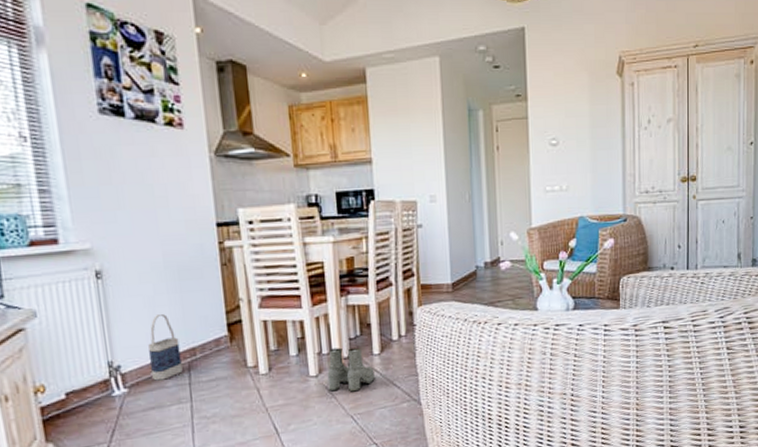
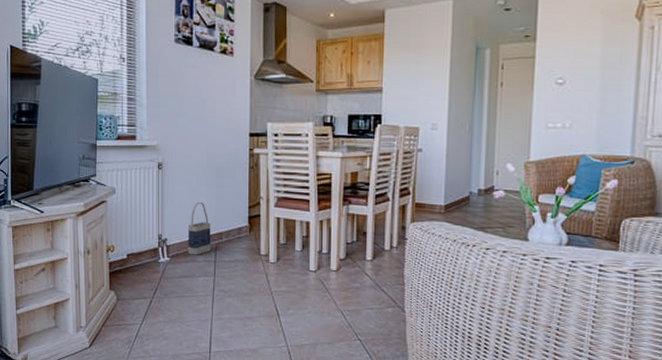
boots: present [327,347,375,392] -> none [324,249,366,290]

